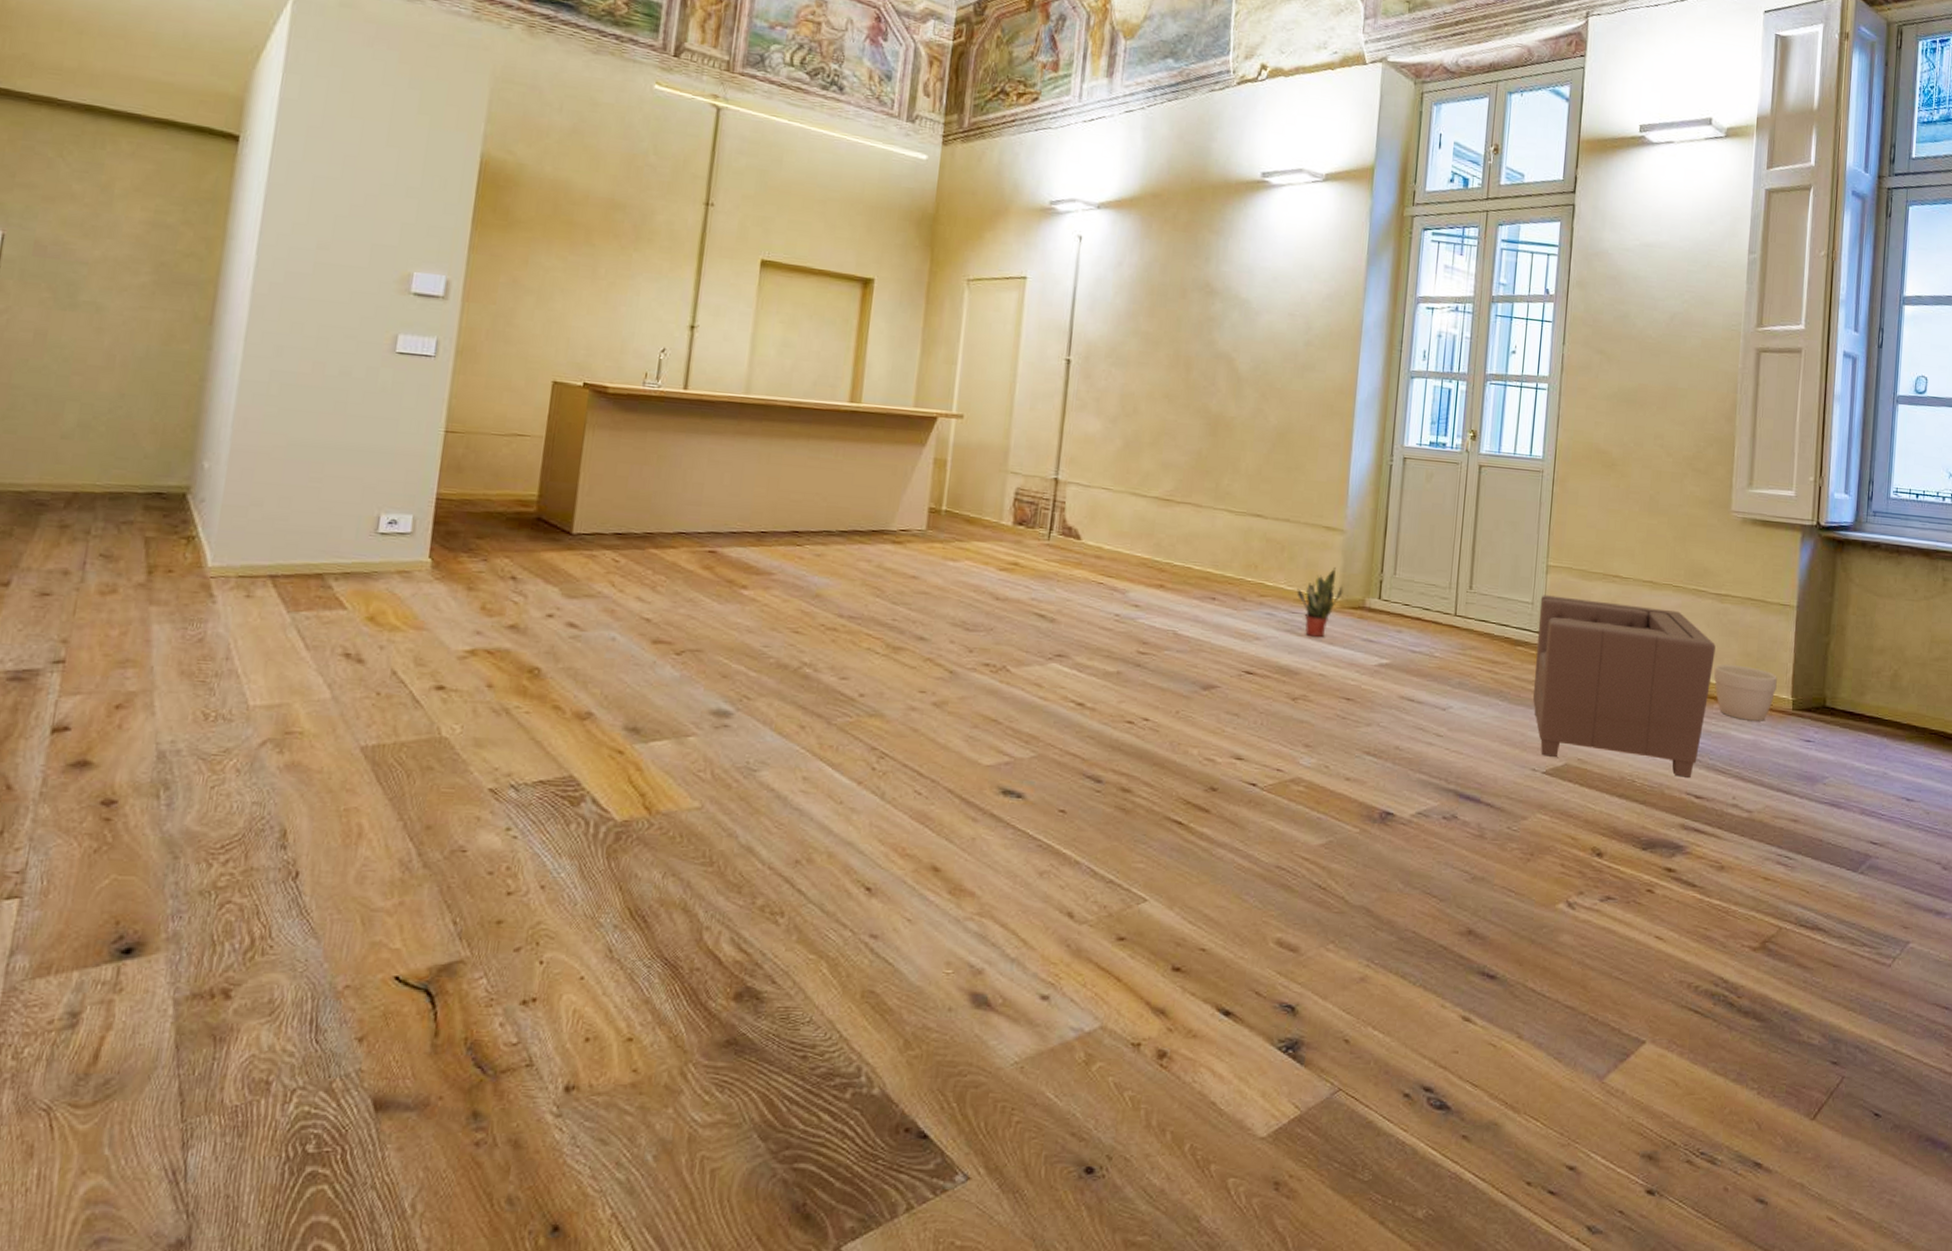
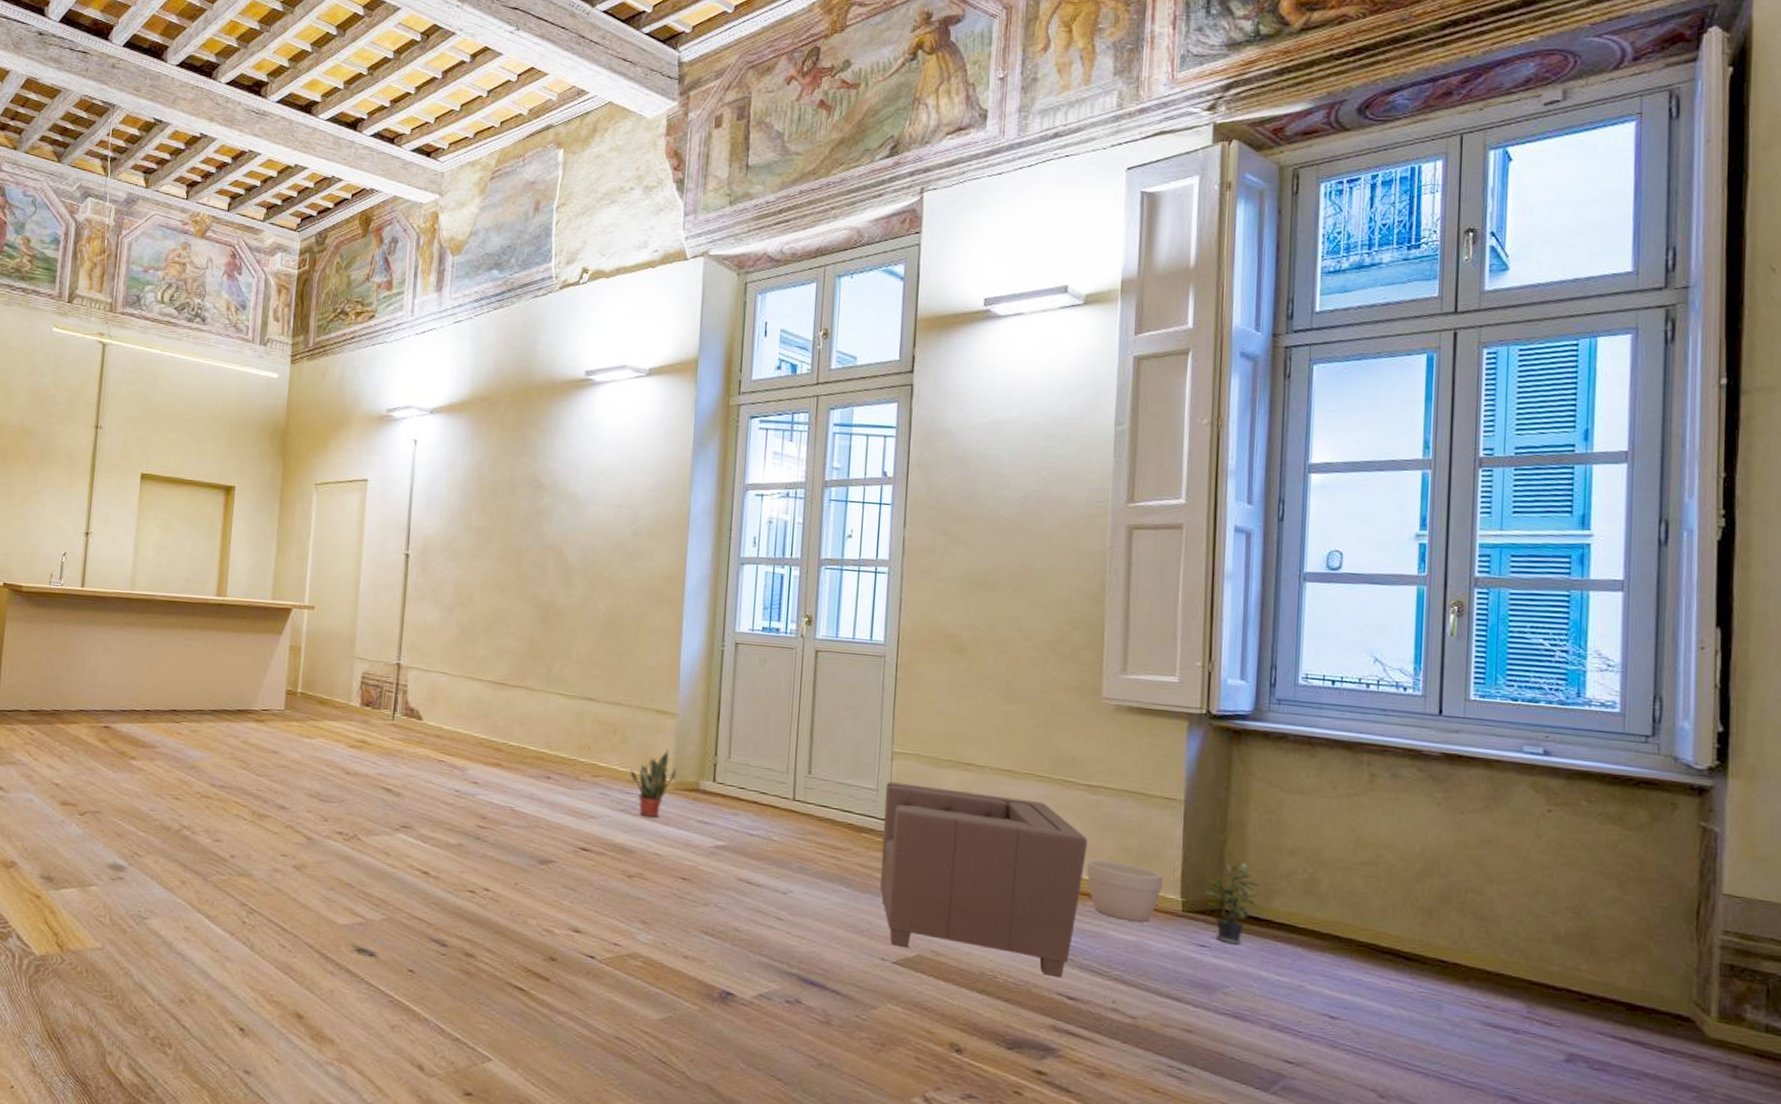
potted plant: none [1809,662,1856,738] -> present [1203,862,1260,944]

